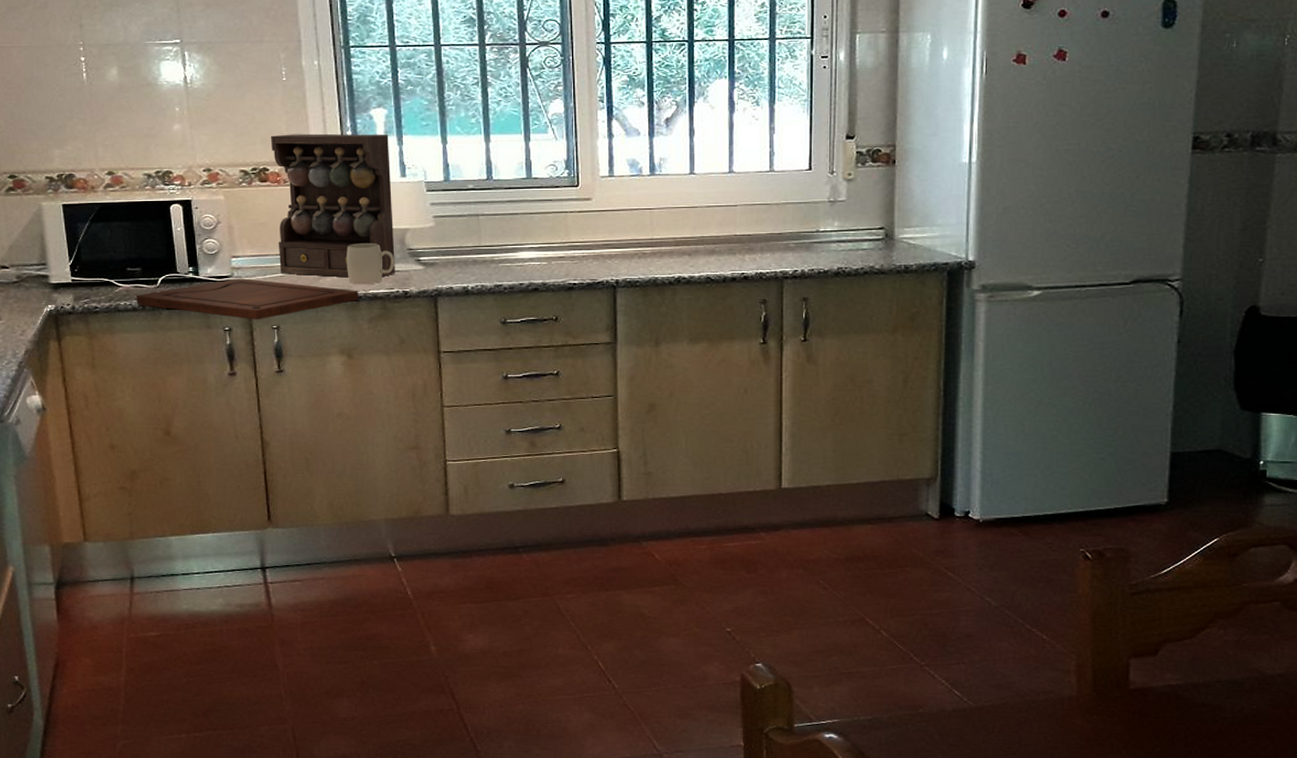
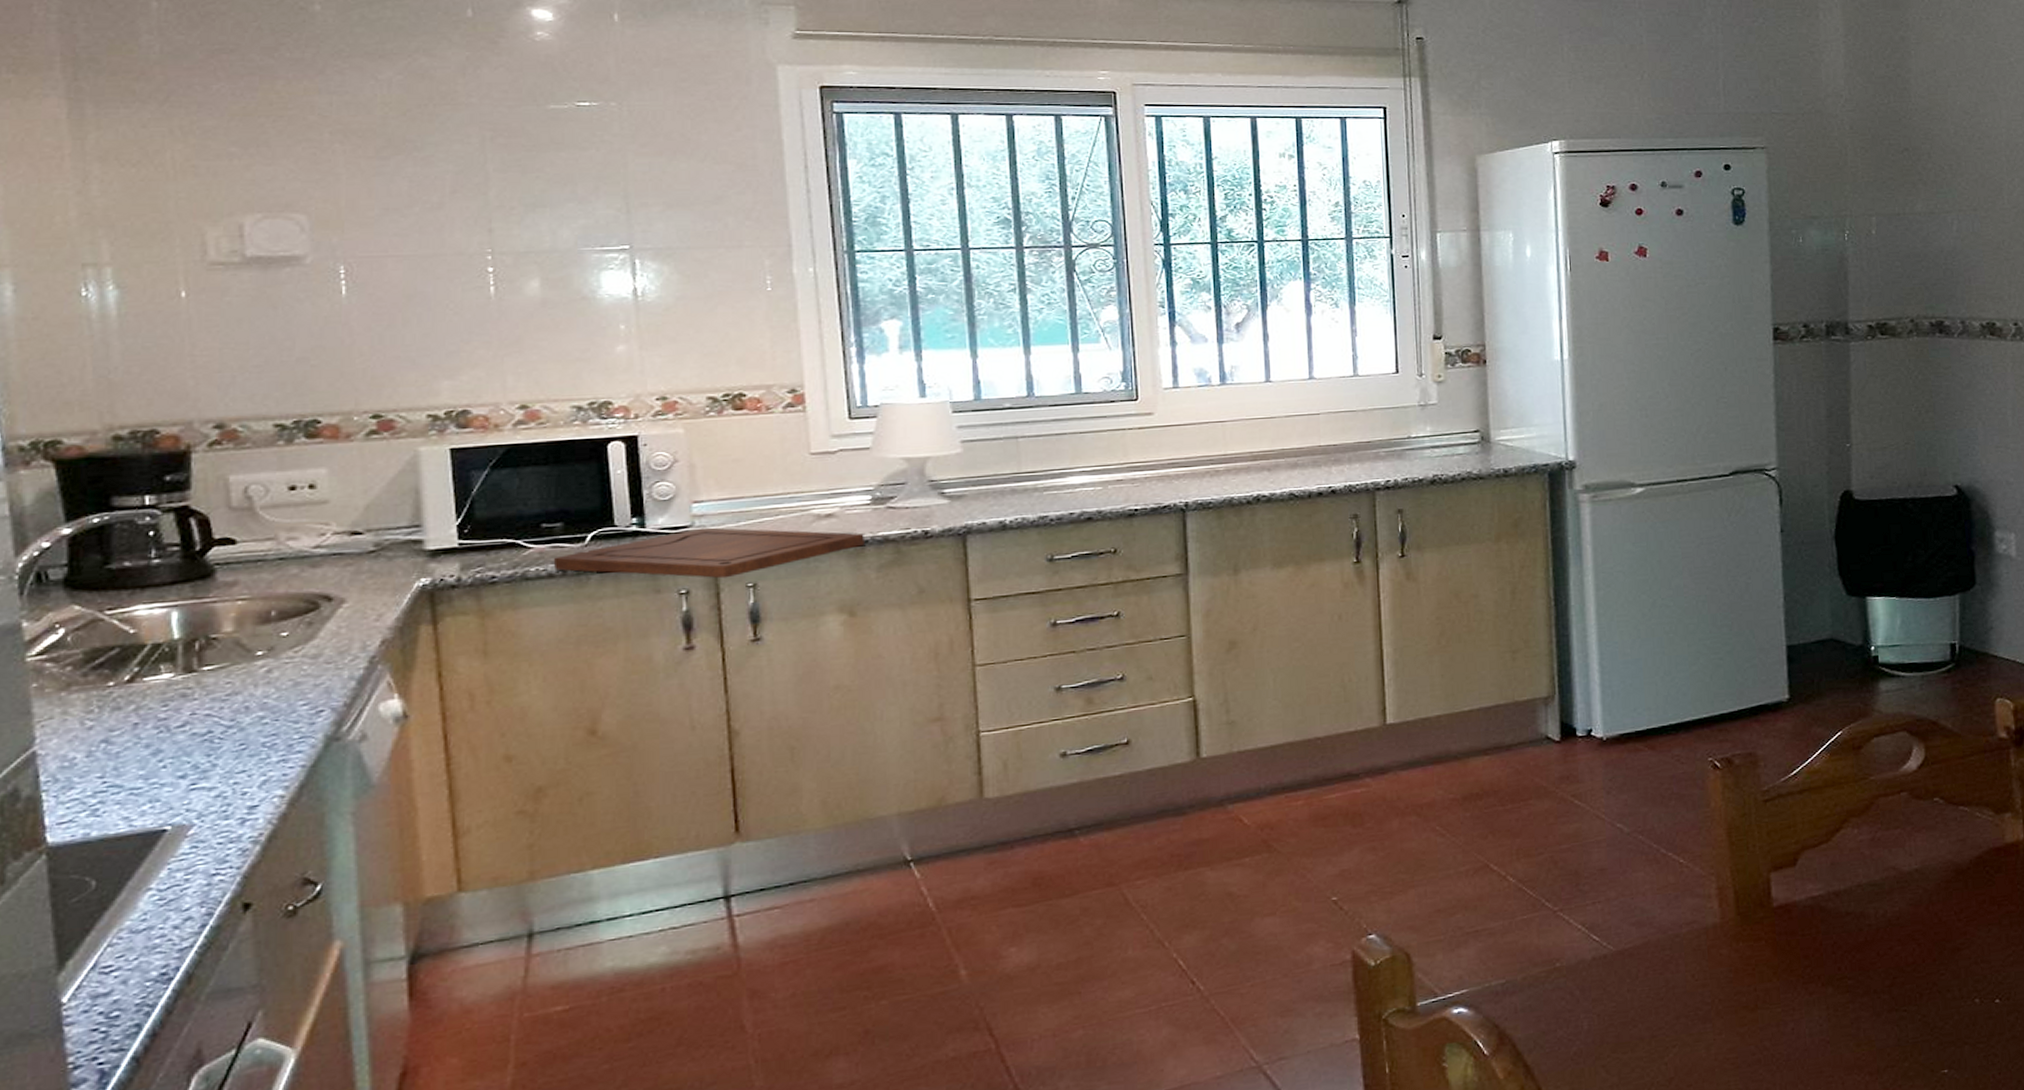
spice rack: present [270,133,395,278] -> none [749,349,912,520]
mug: present [345,243,395,285] -> none [847,476,912,527]

